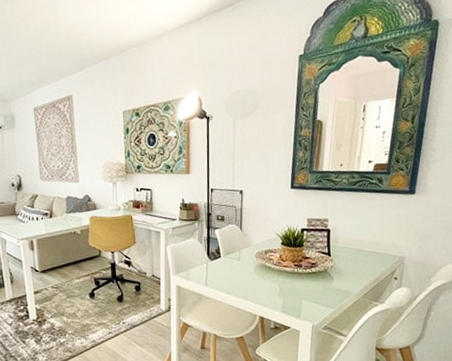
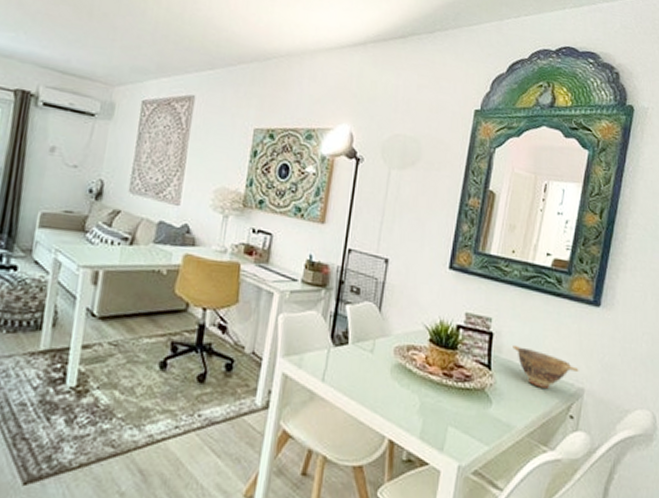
bowl: none [346,235,400,262] -> present [512,344,579,388]

